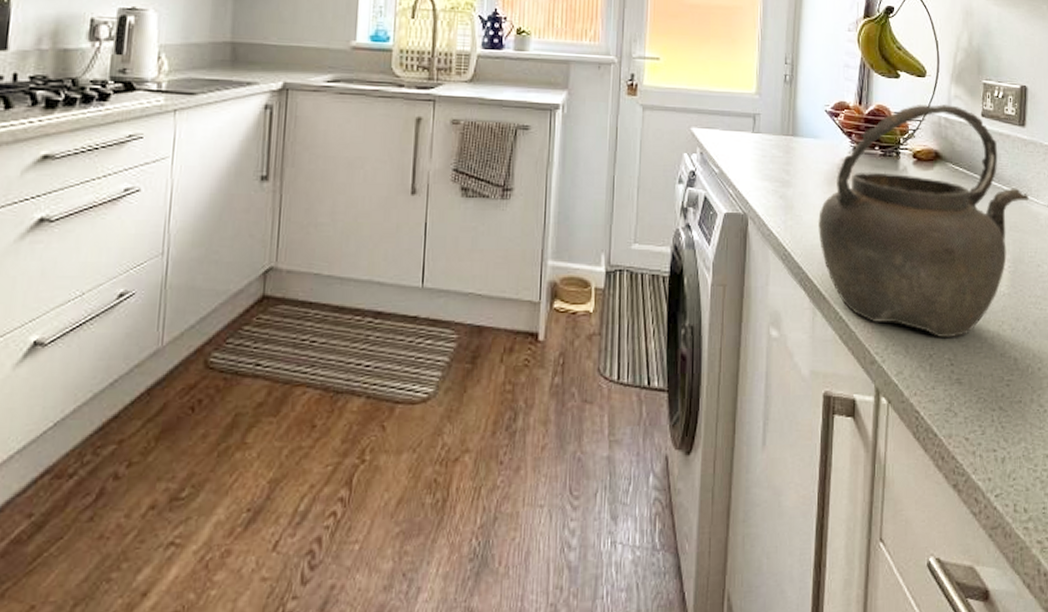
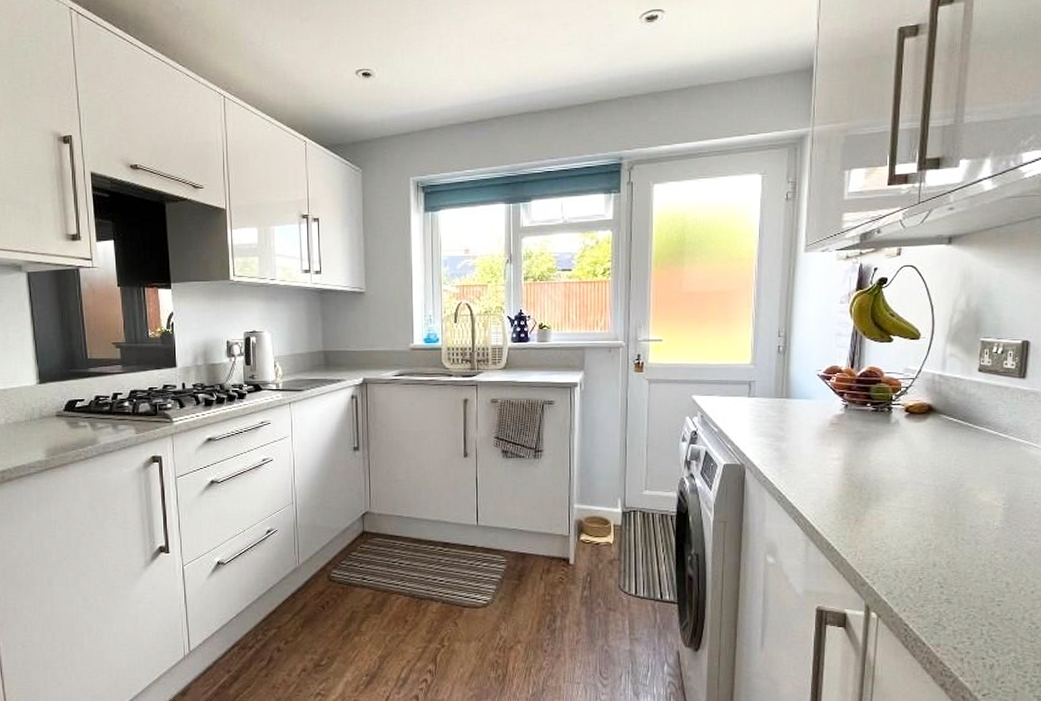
kettle: present [818,103,1029,338] -> none [811,363,1027,565]

